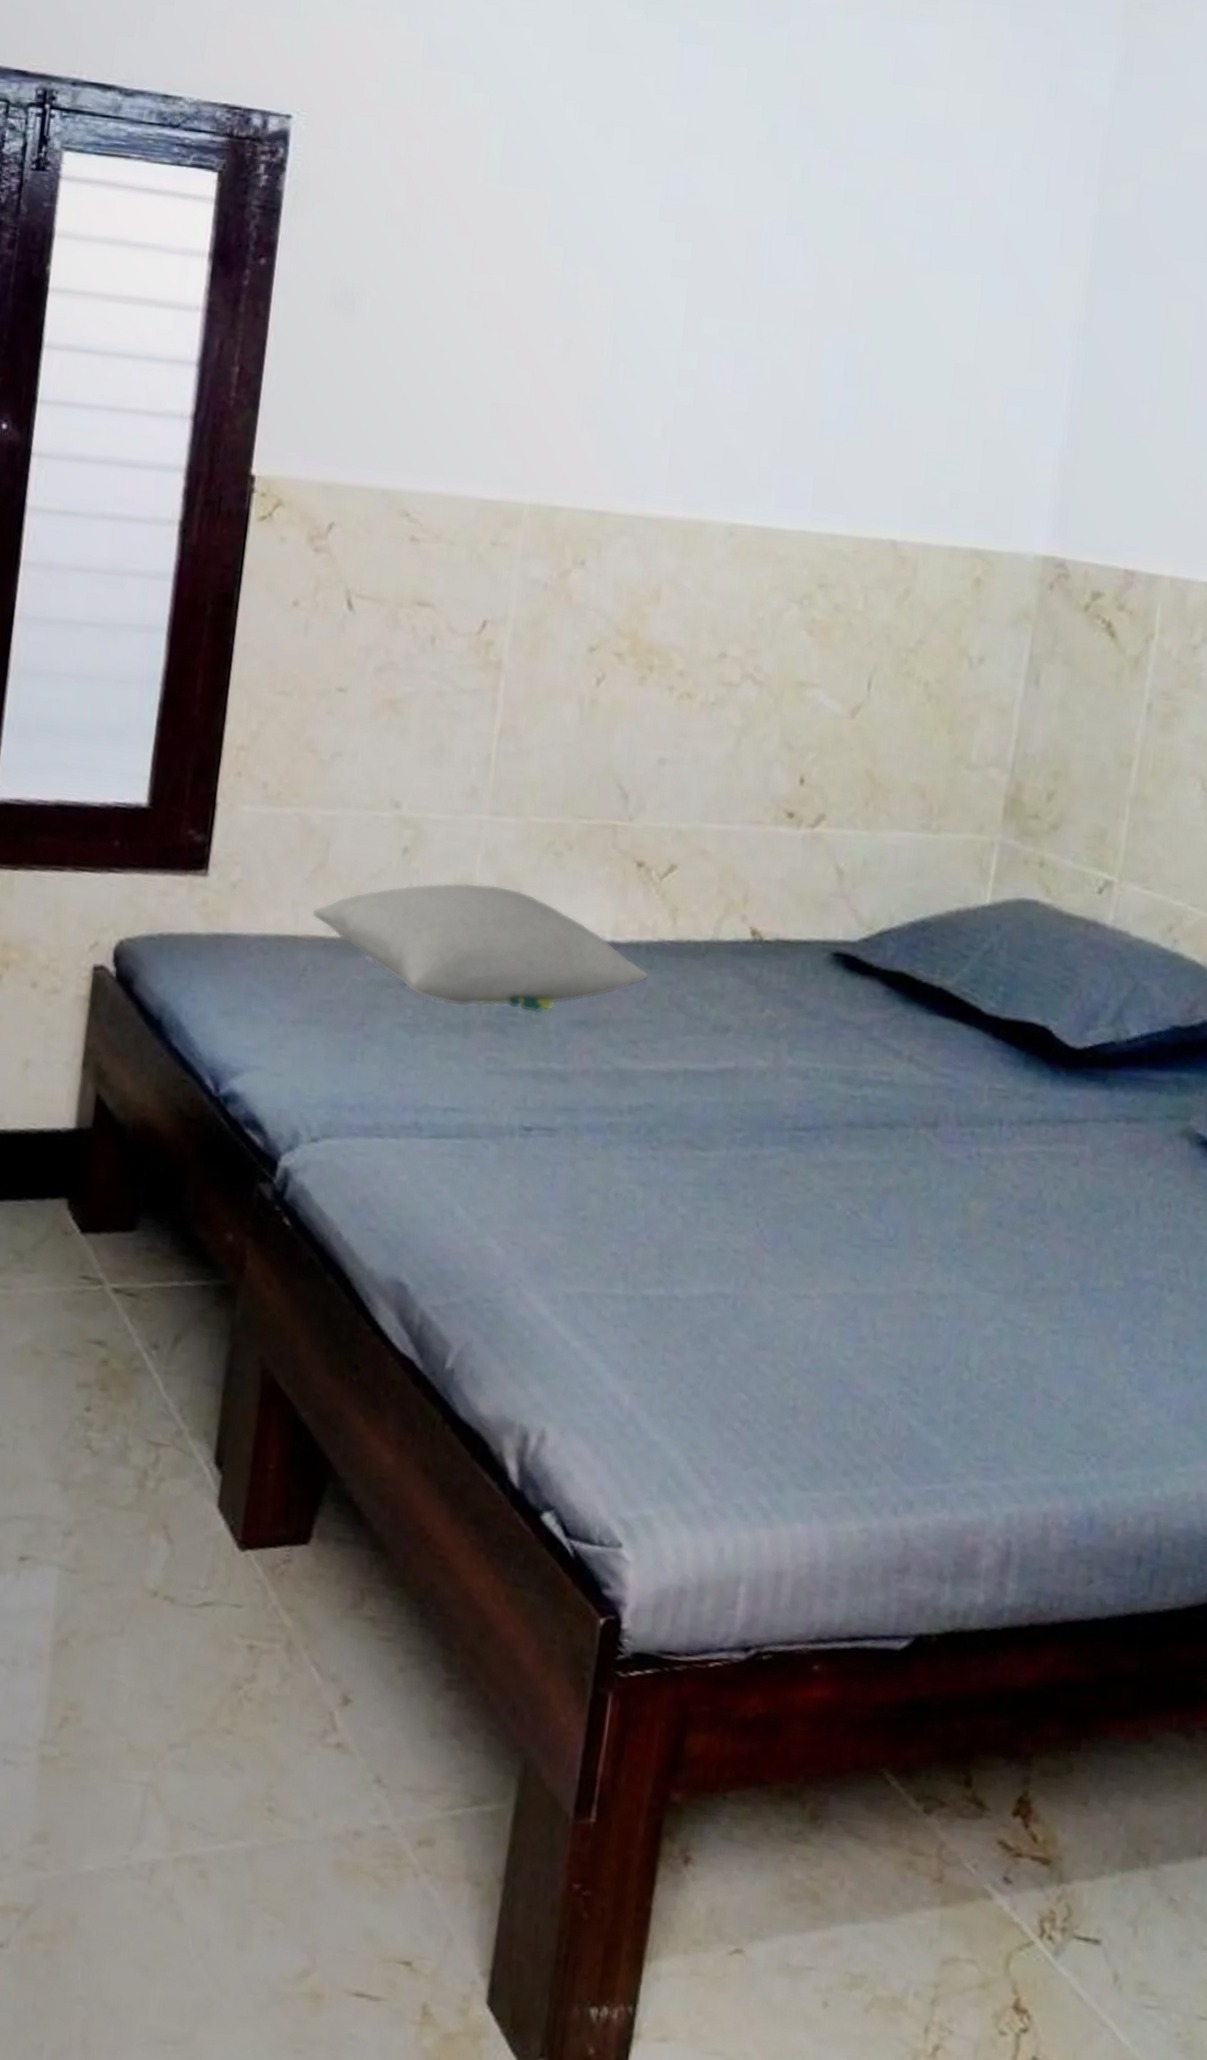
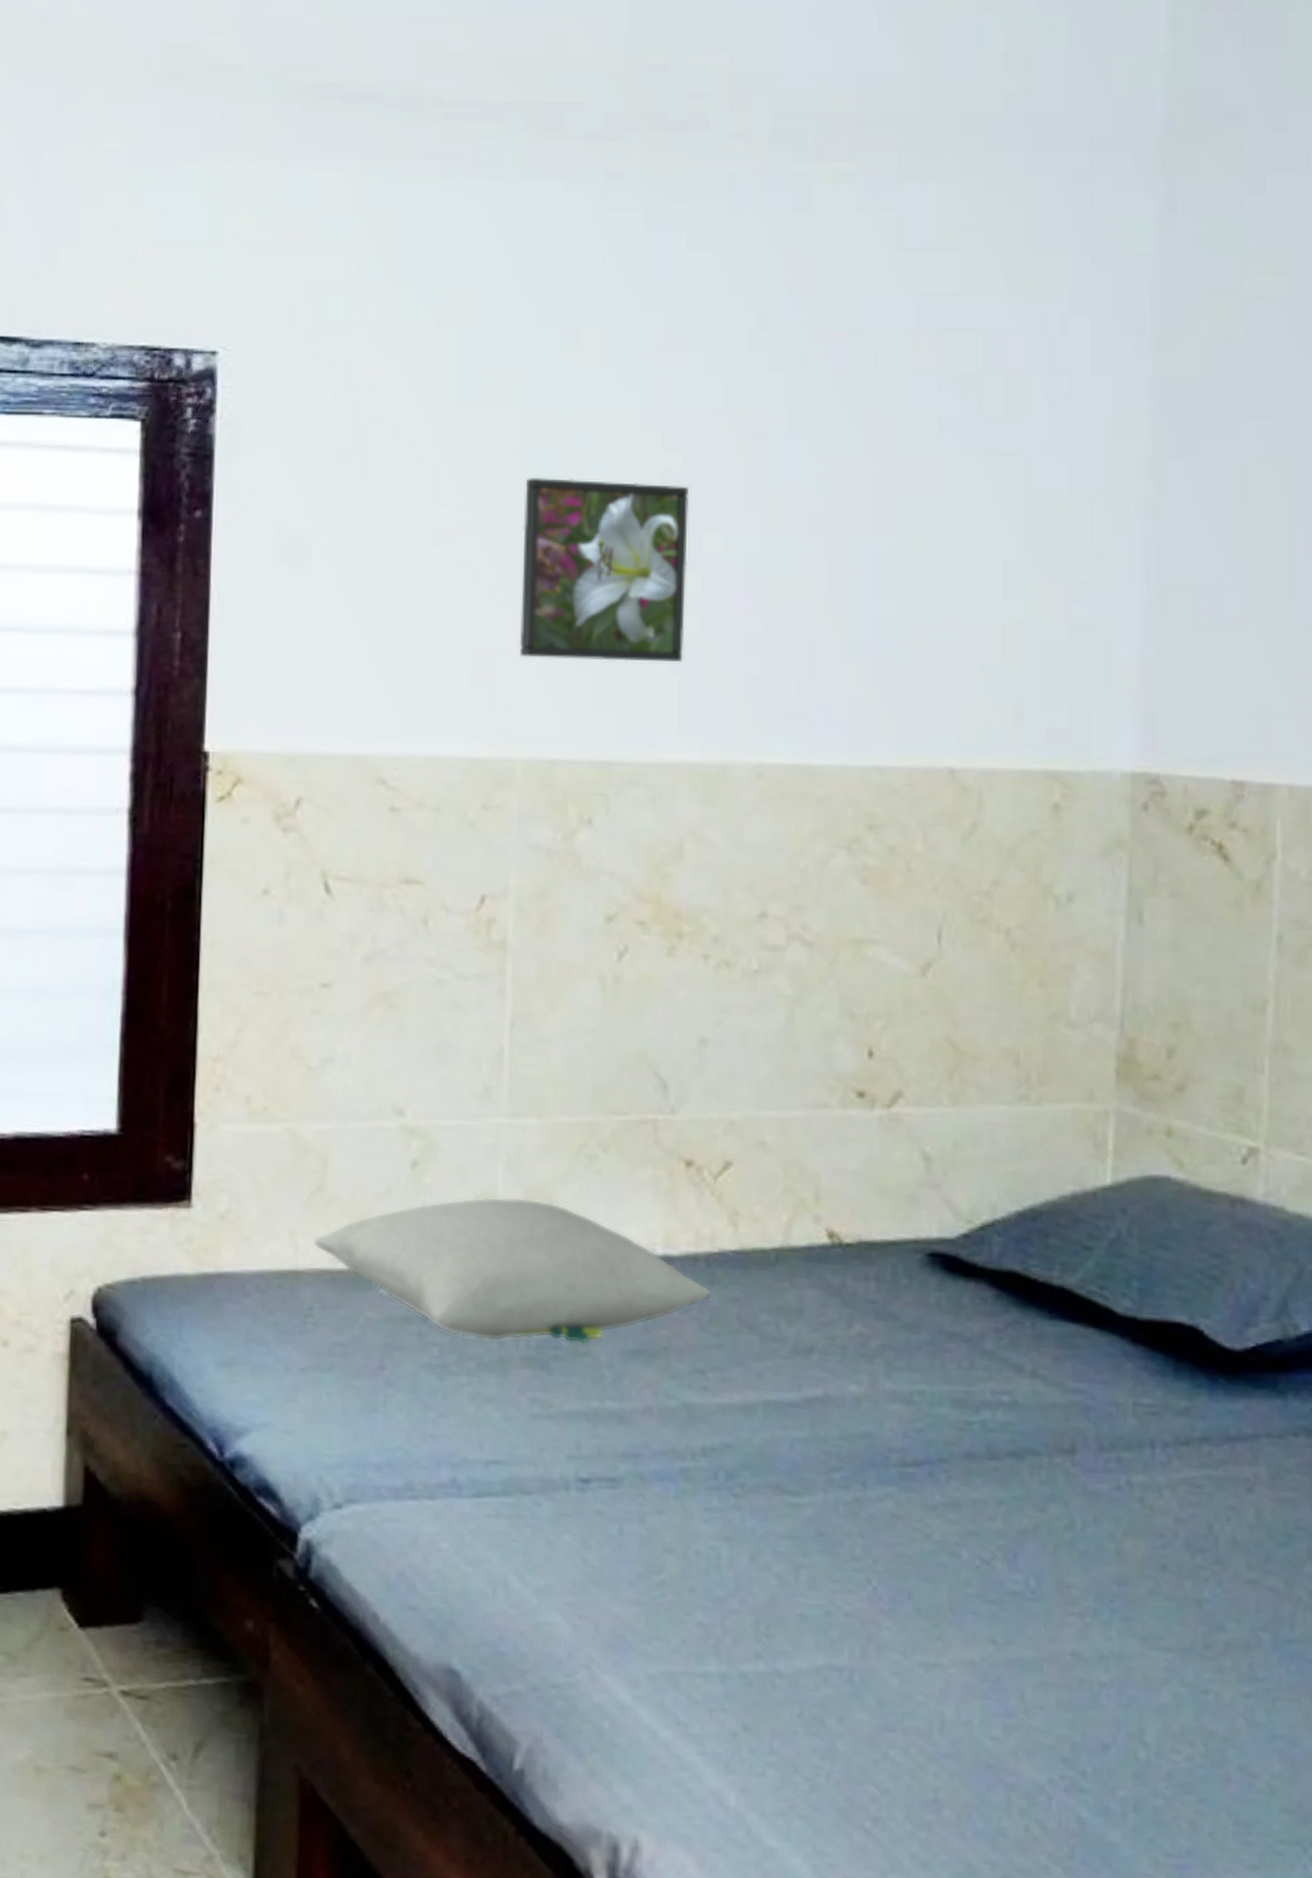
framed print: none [535,255,695,430] -> present [519,477,690,663]

